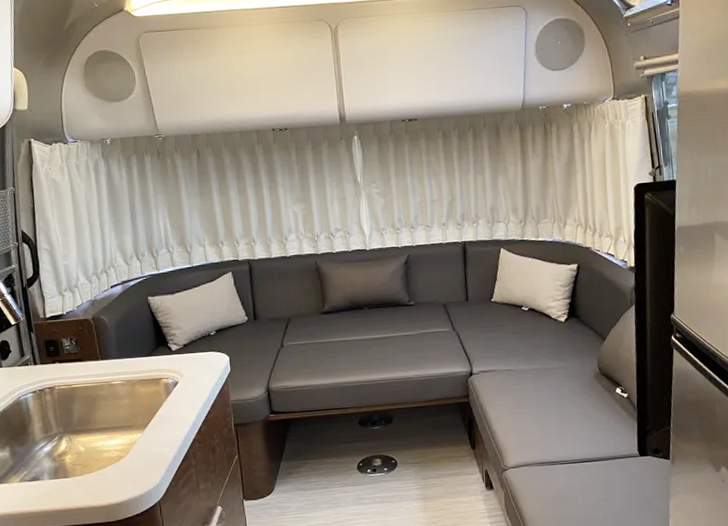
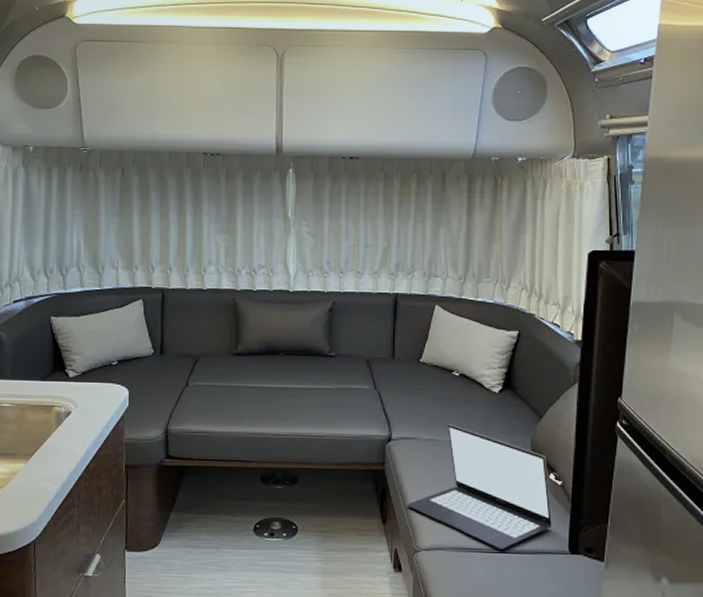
laptop: none [493,354,623,460] -> present [407,424,553,550]

